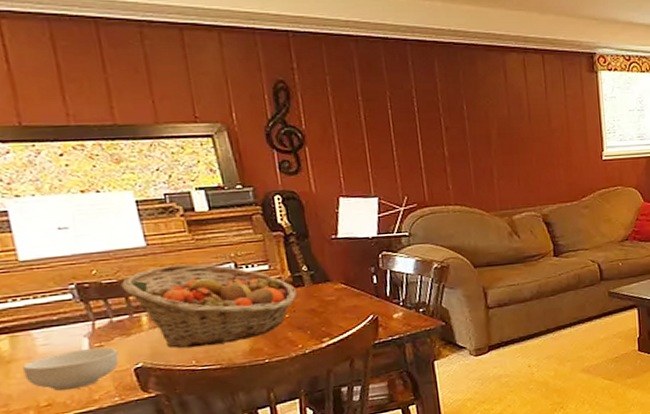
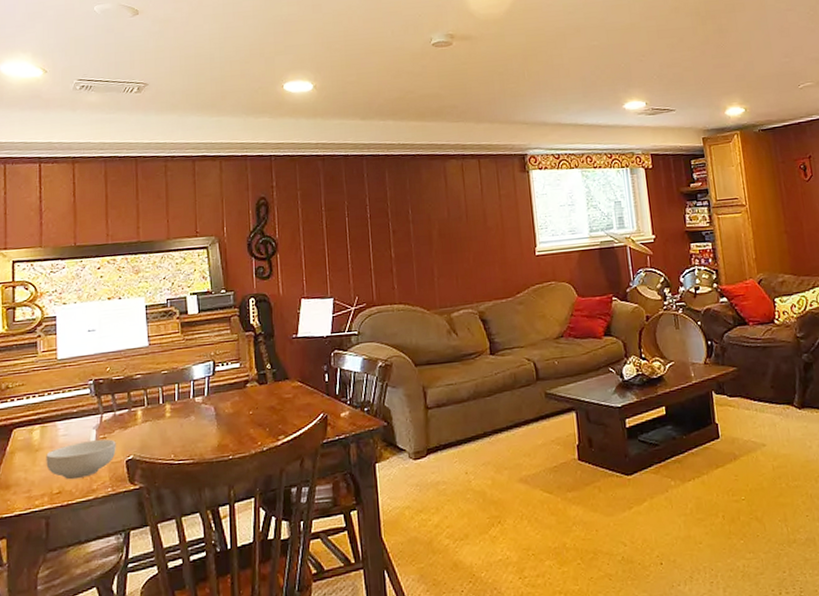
fruit basket: present [121,264,298,349] -> none [126,362,261,443]

